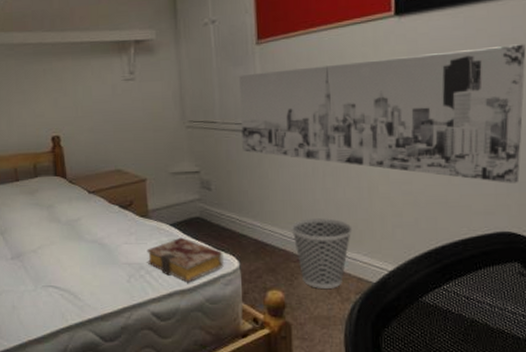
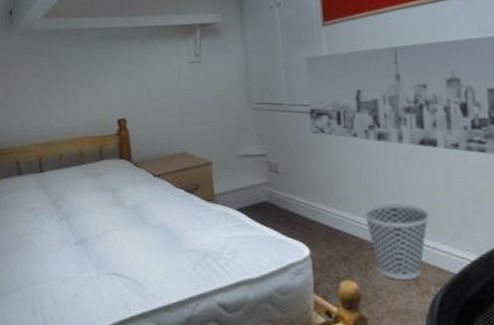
book: present [146,237,224,283] -> none [213,223,294,272]

